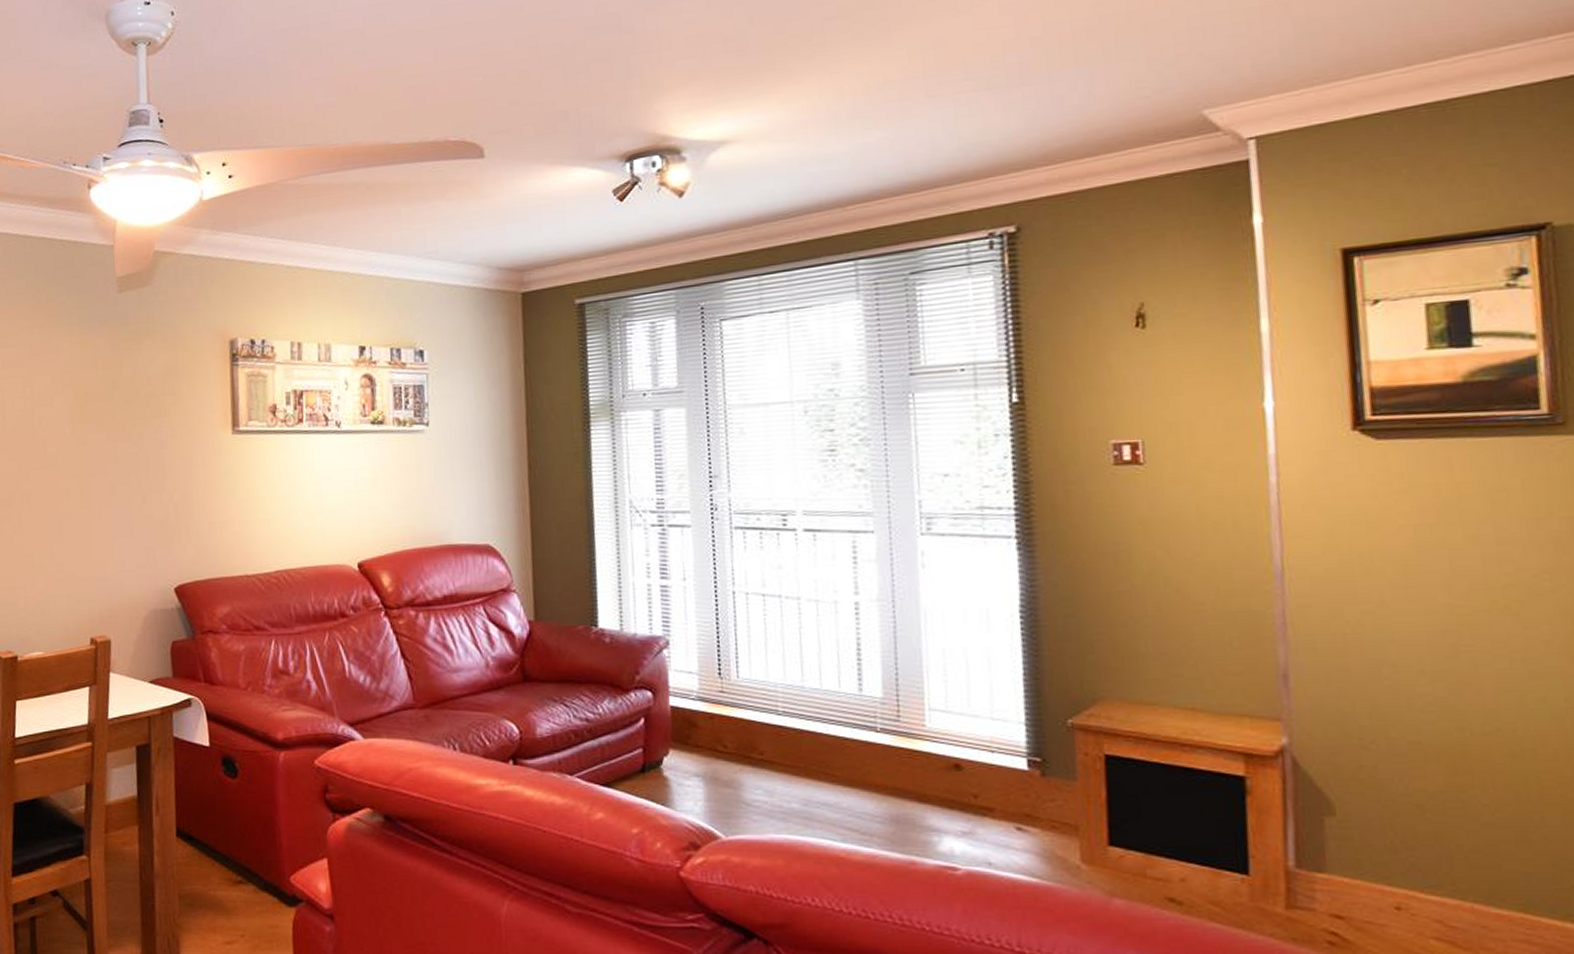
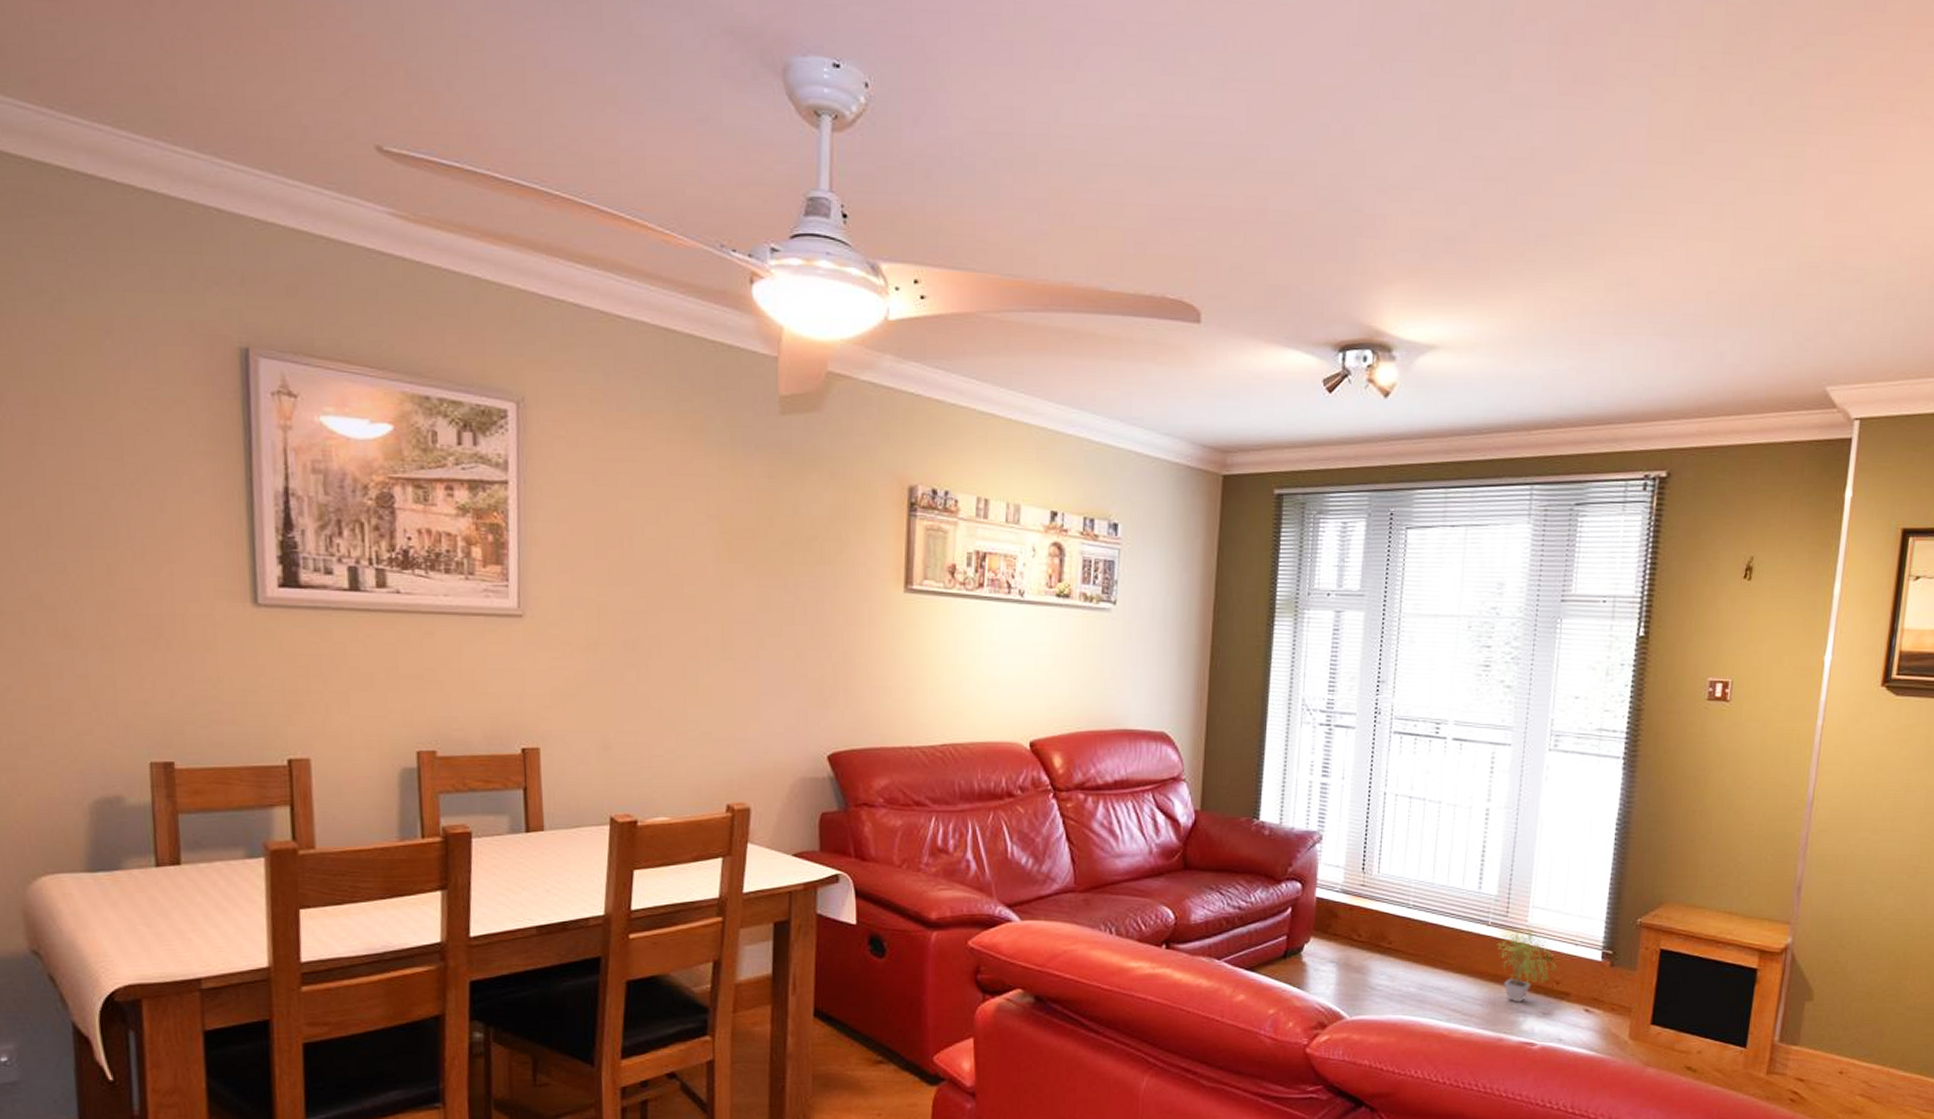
potted plant: none [890,731,971,820] -> present [1496,926,1557,1003]

